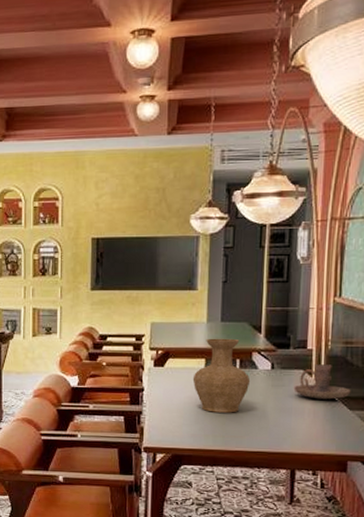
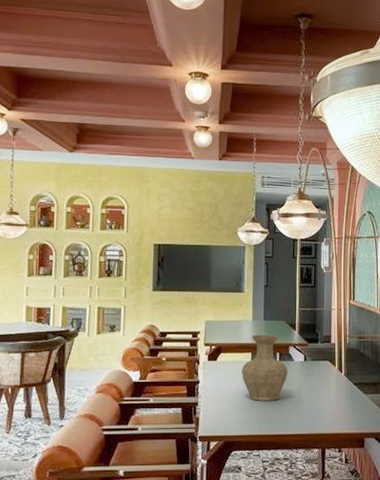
candle holder: present [293,364,351,400] -> none [322,356,364,386]

